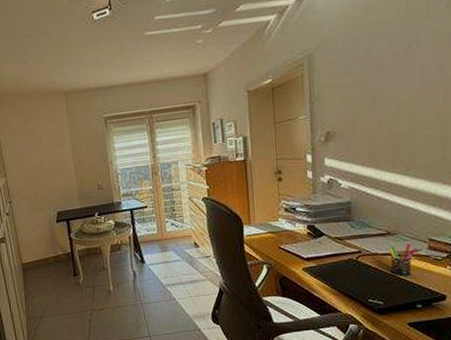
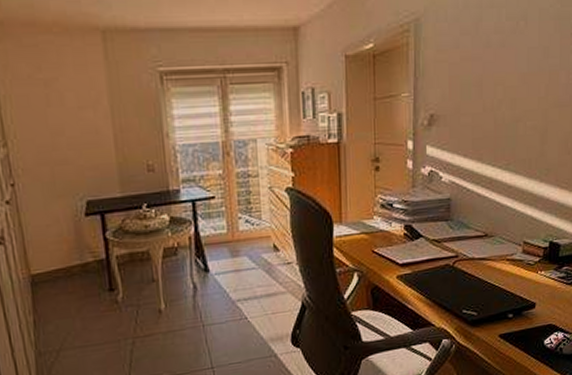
pen holder: present [388,243,418,277] -> none [485,246,512,284]

